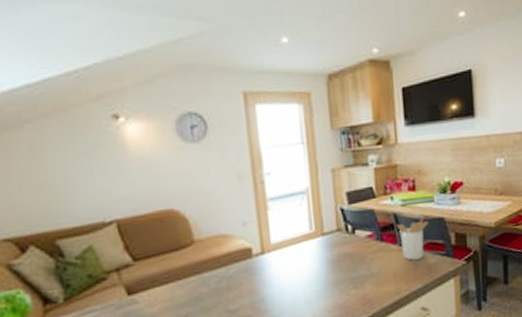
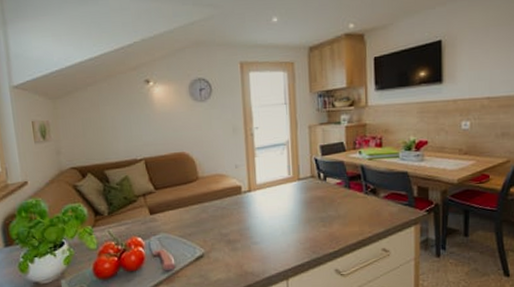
utensil holder: present [396,216,428,261] -> none [363,169,392,207]

